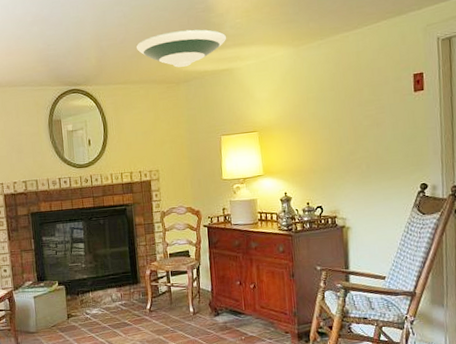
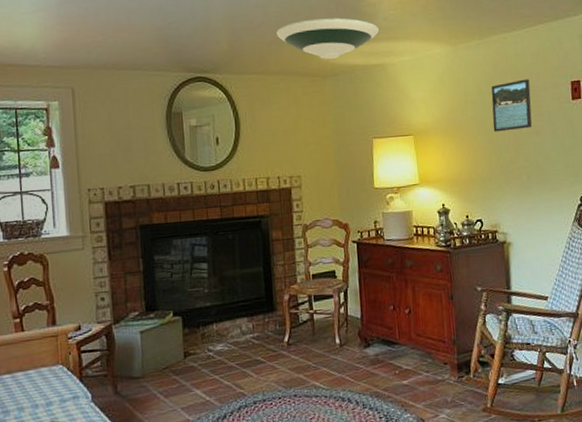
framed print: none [332,74,373,126] -> present [491,79,532,132]

